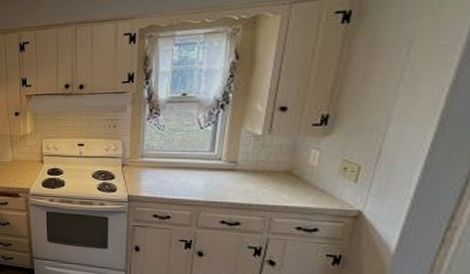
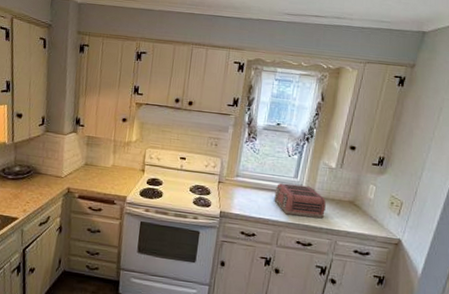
toaster: none [188,159,254,194] -> present [274,183,326,219]

